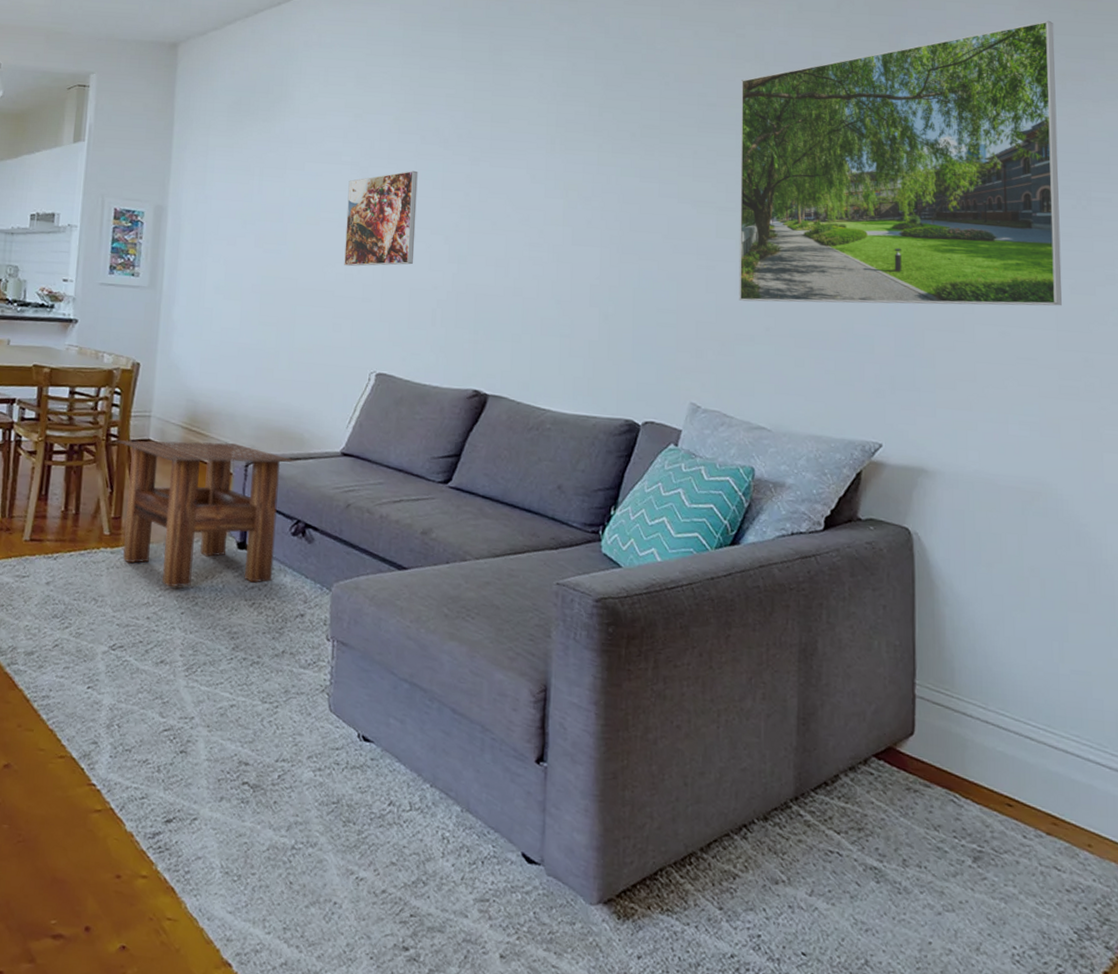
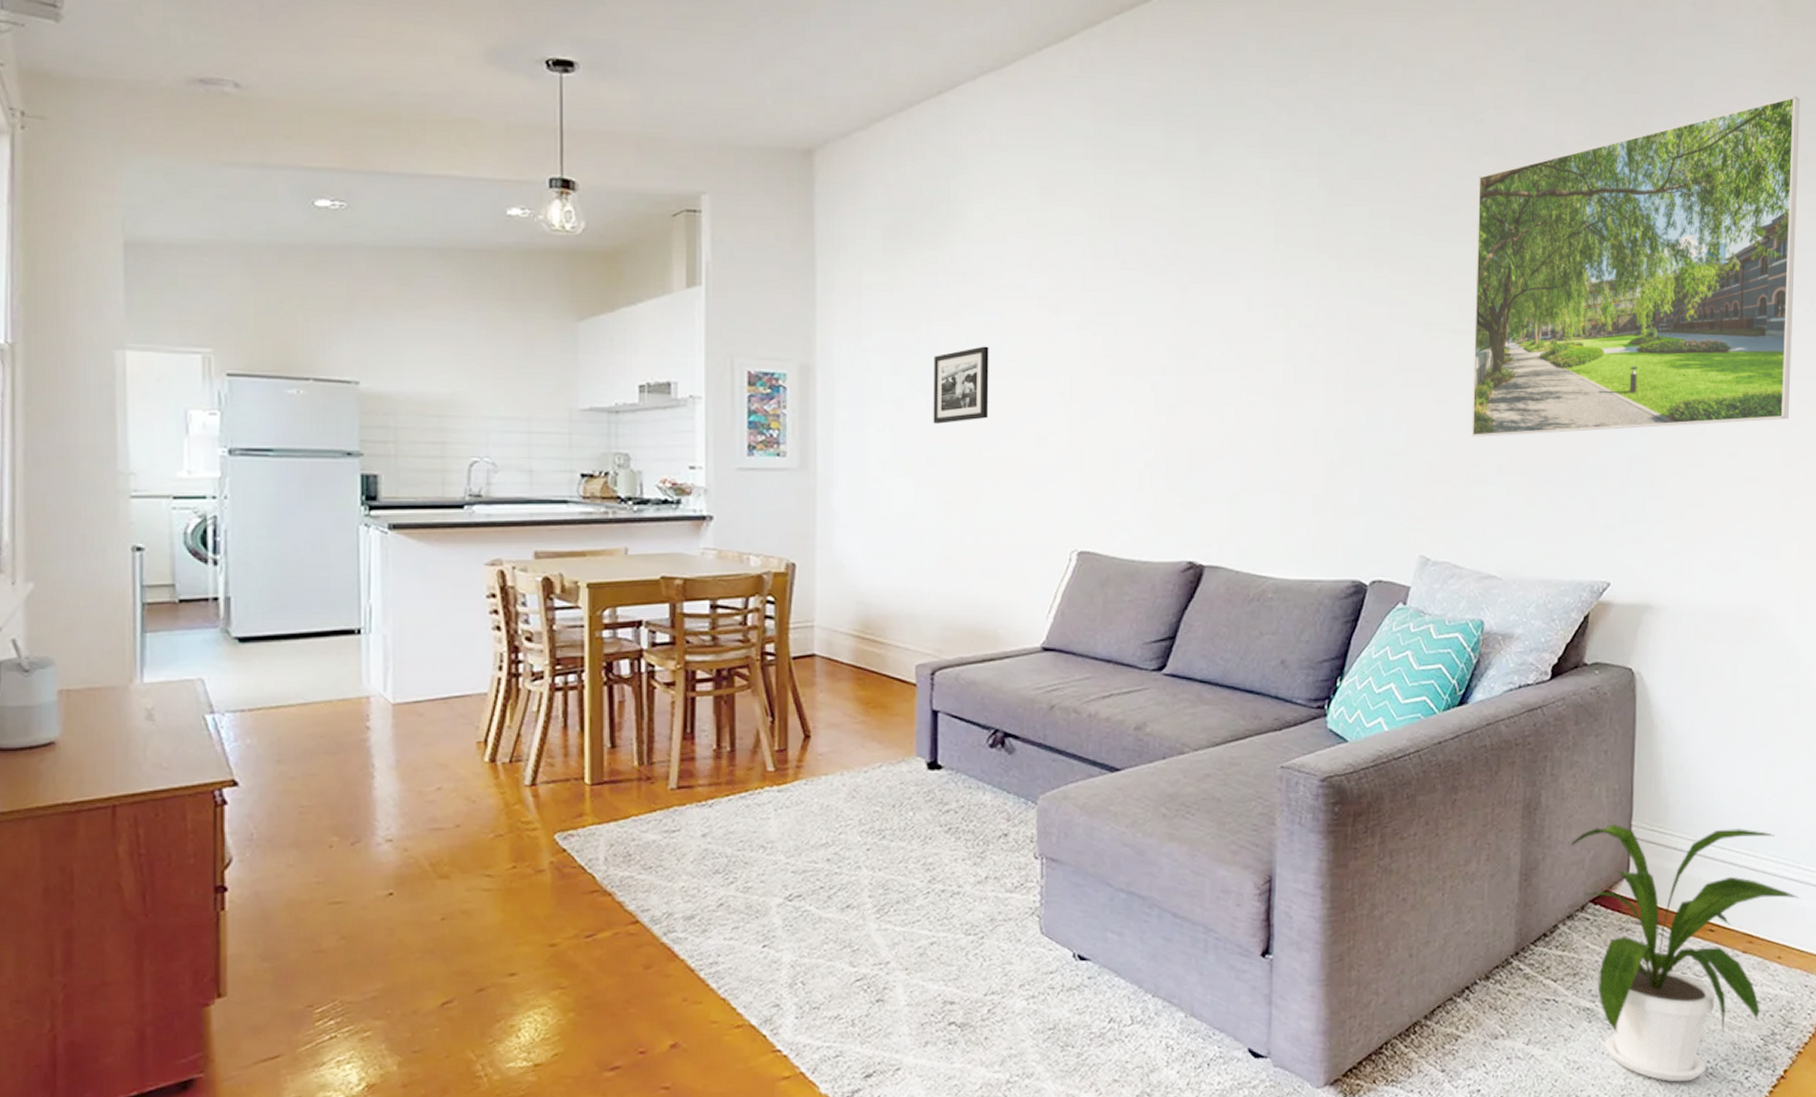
side table: present [115,440,299,587] -> none [773,648,993,822]
picture frame: none [259,199,309,259] -> present [933,346,989,424]
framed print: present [344,170,418,267] -> none [1035,303,1118,427]
house plant: none [850,679,1110,966] -> present [1570,823,1801,1082]

